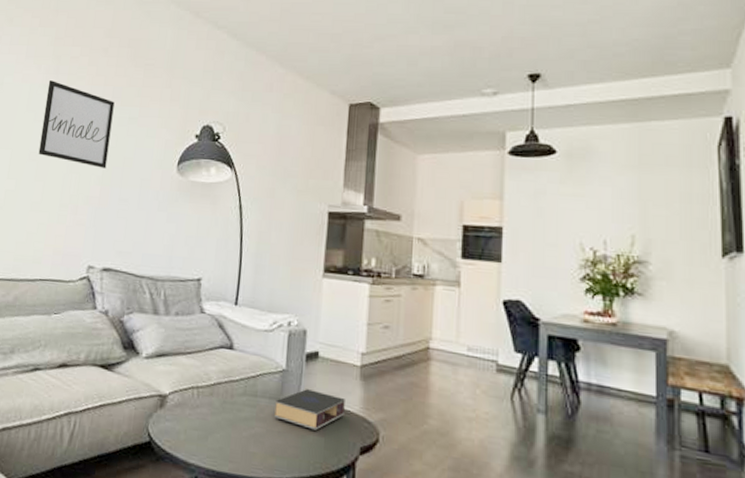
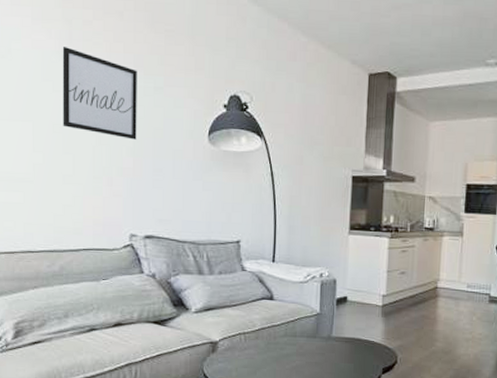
book: present [274,389,345,431] -> none [312,327,370,359]

